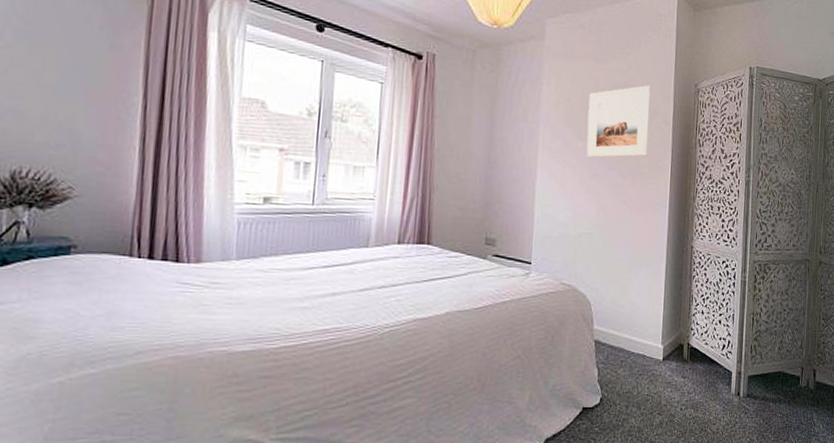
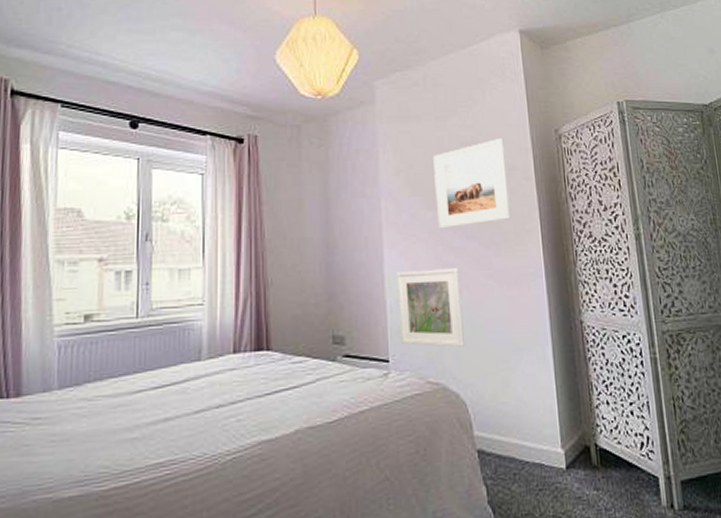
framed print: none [542,190,600,257] -> present [397,268,466,347]

